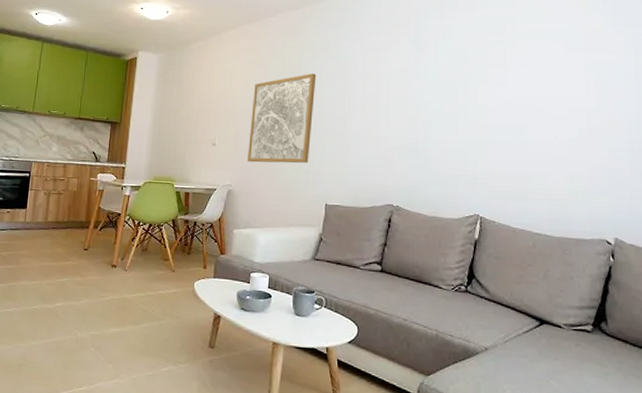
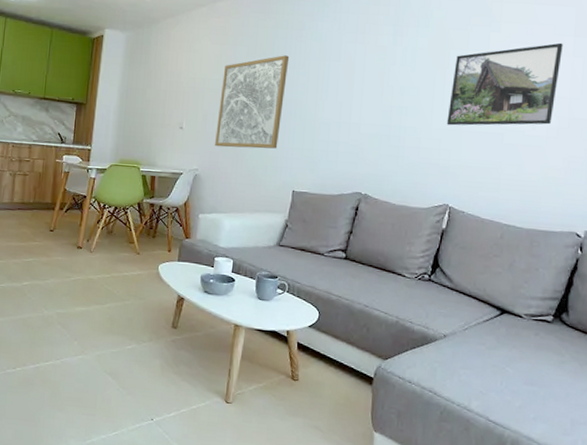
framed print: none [471,57,575,138] -> present [446,42,563,126]

